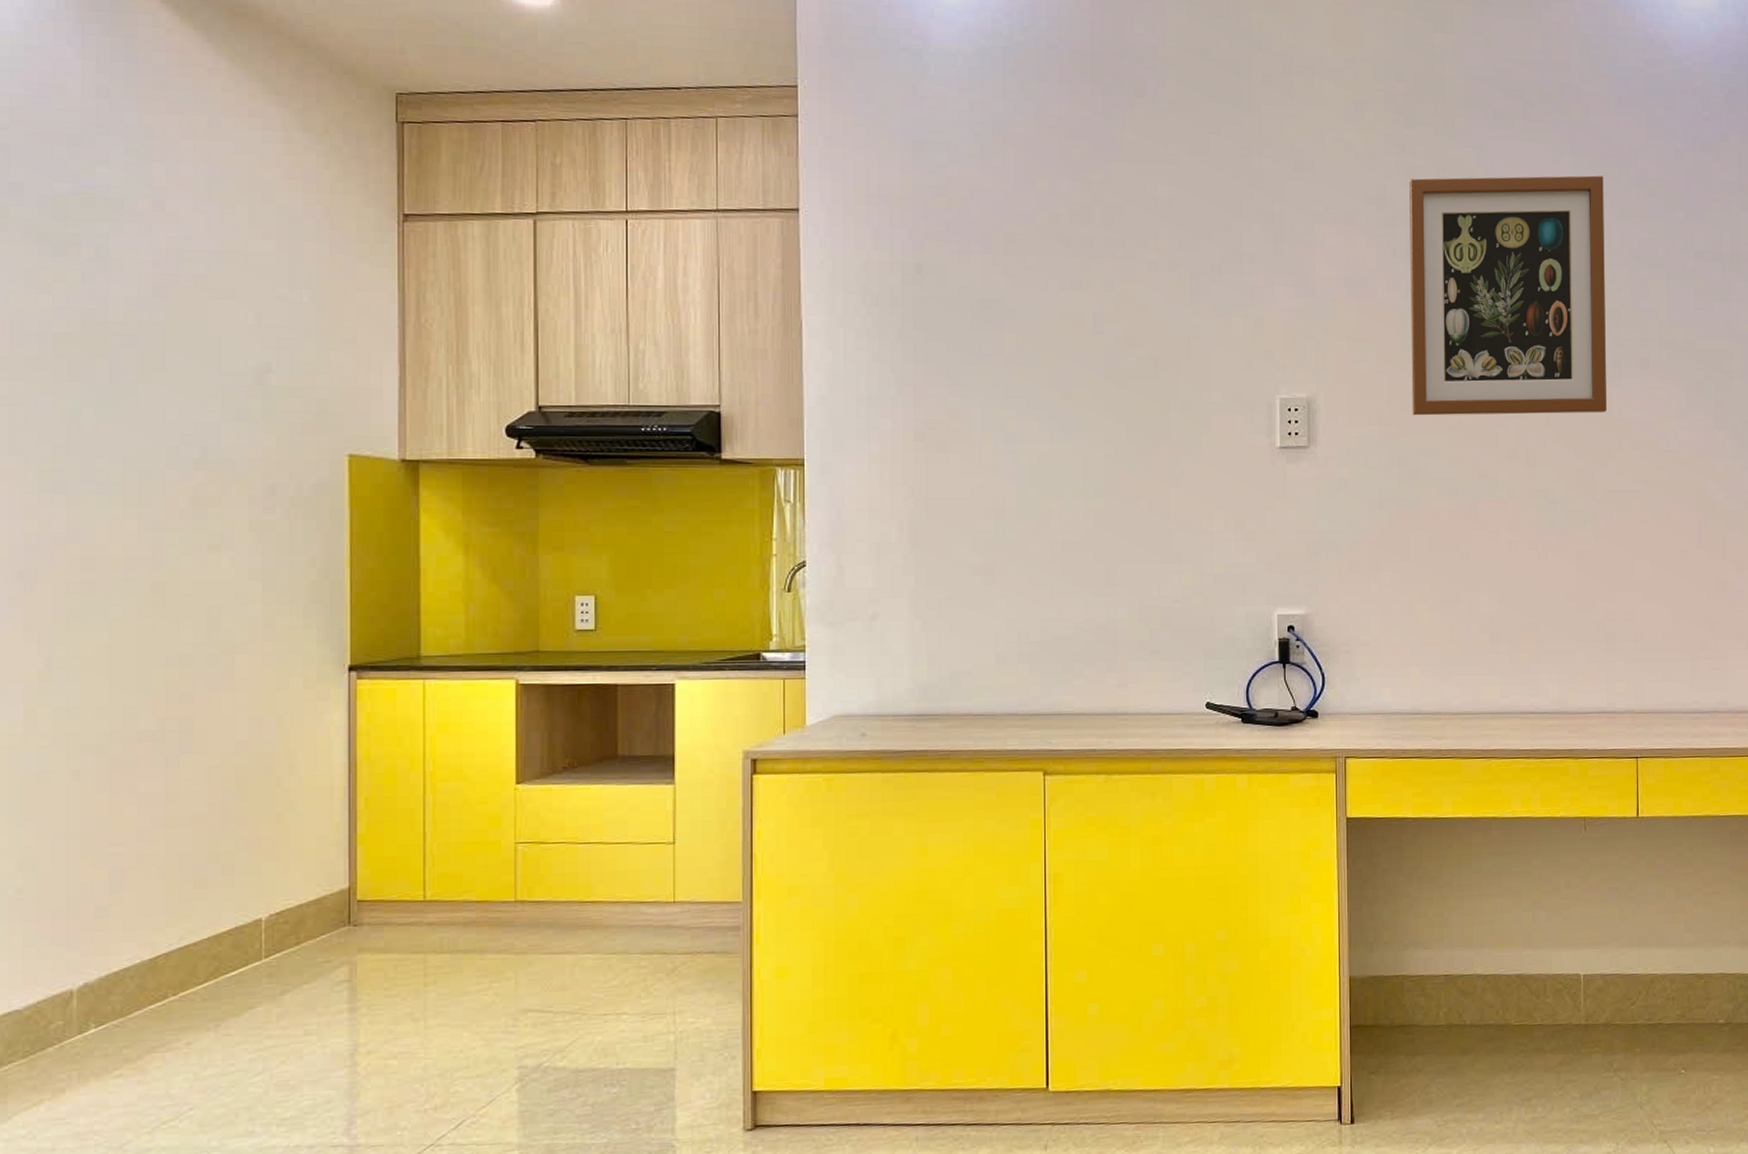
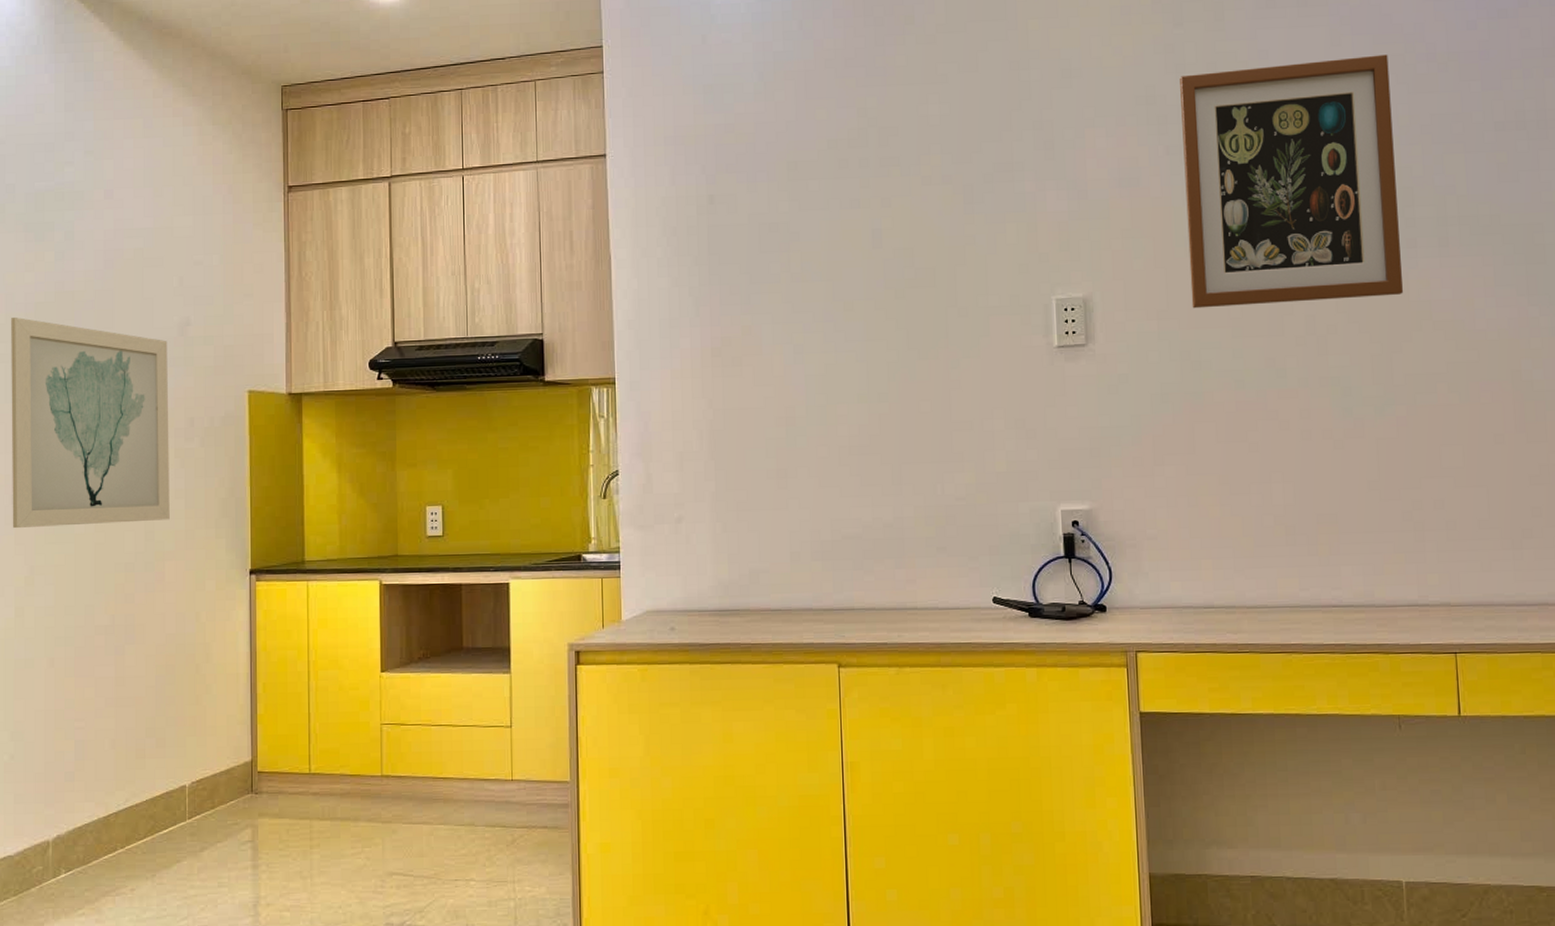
wall art: none [18,349,242,612] -> present [11,317,170,529]

